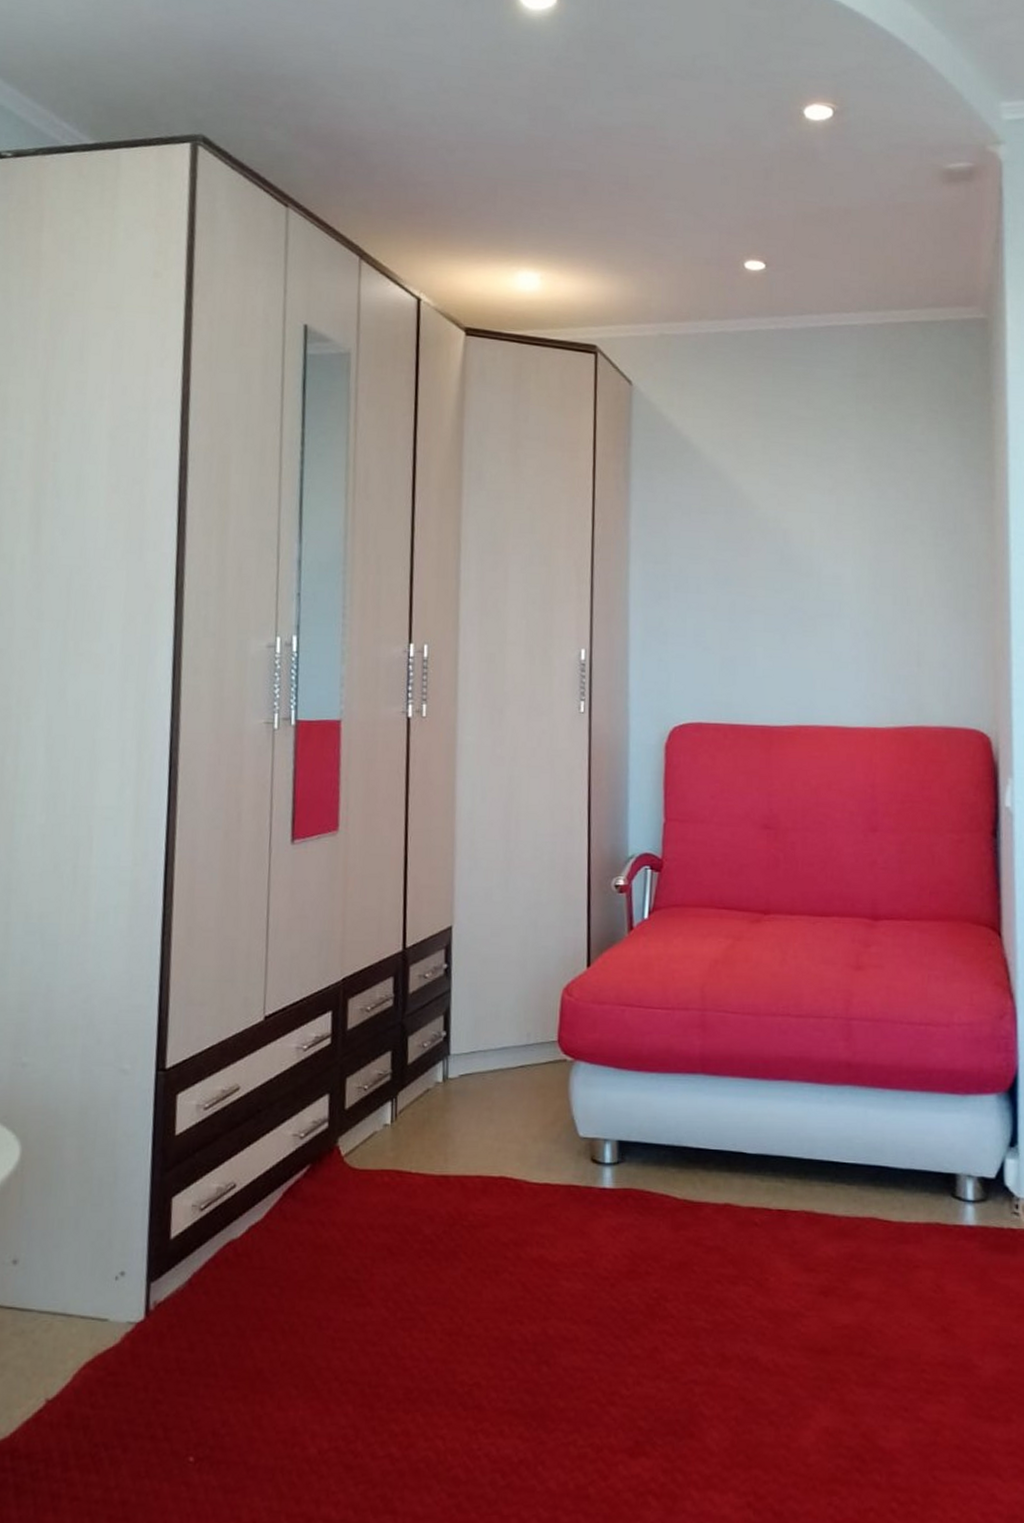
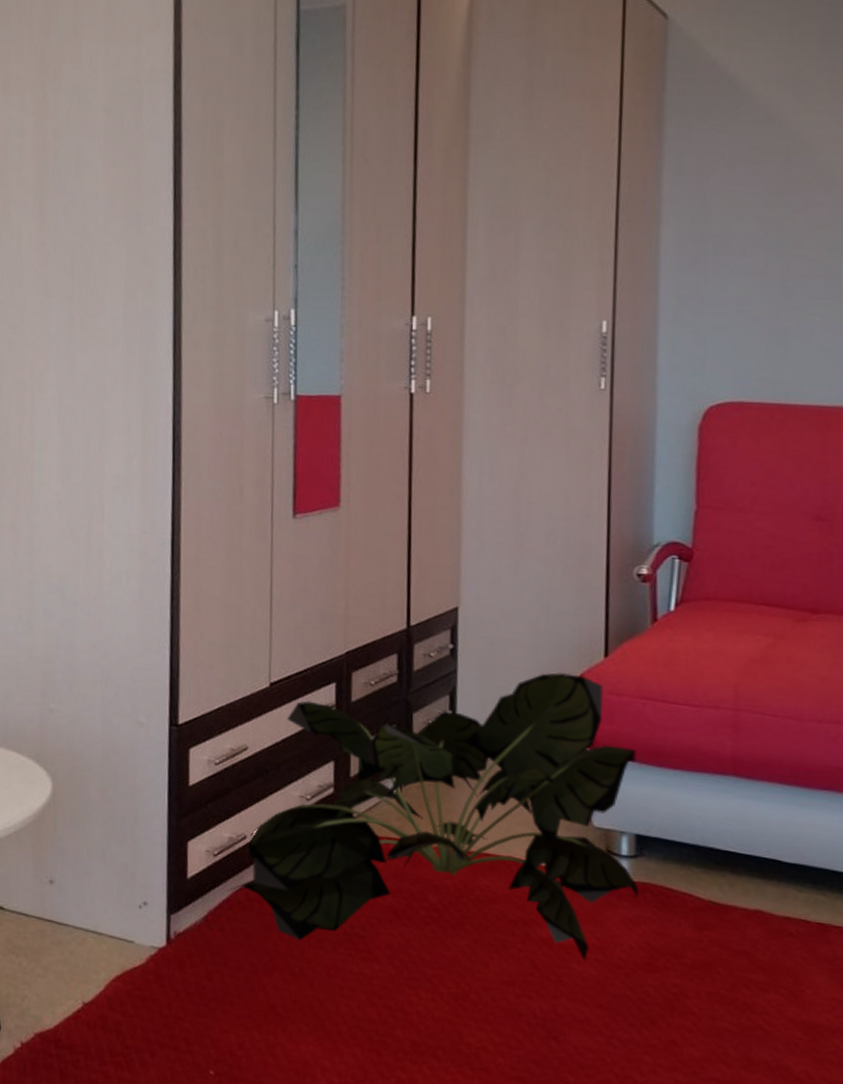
plant: none [215,985,621,1293] -> present [228,672,639,962]

